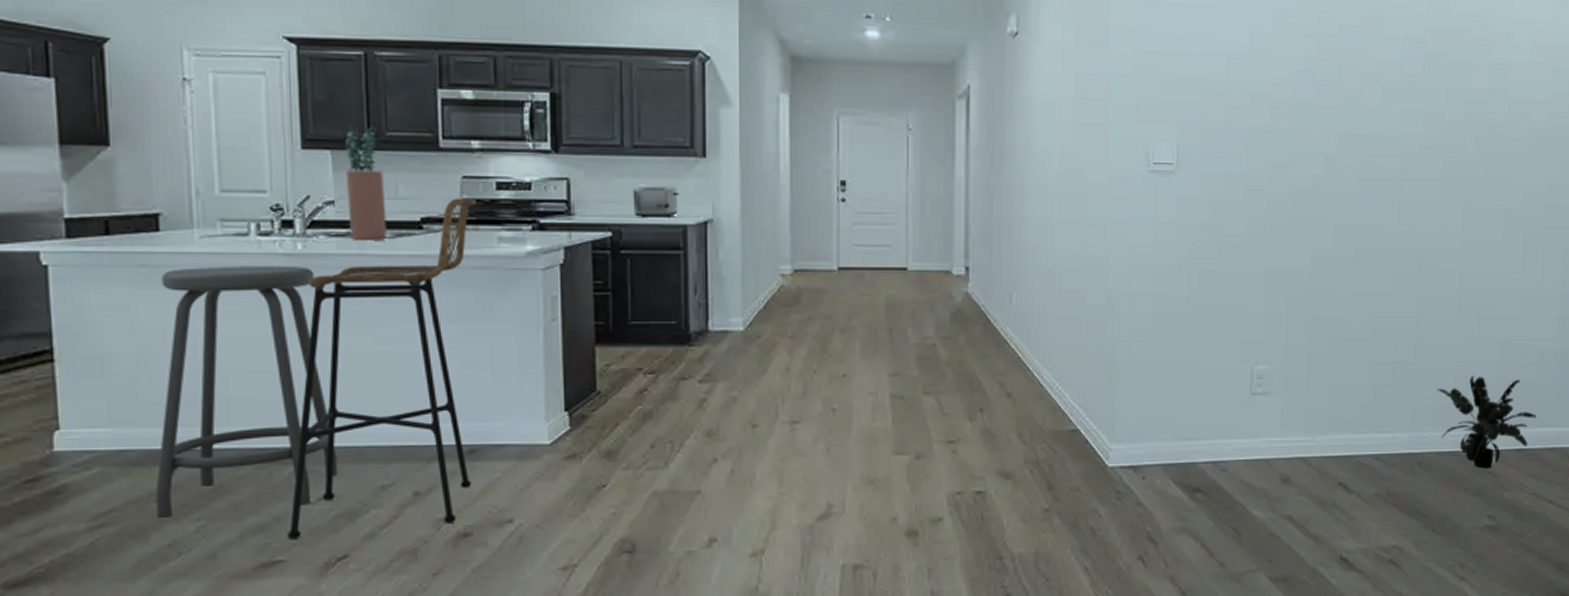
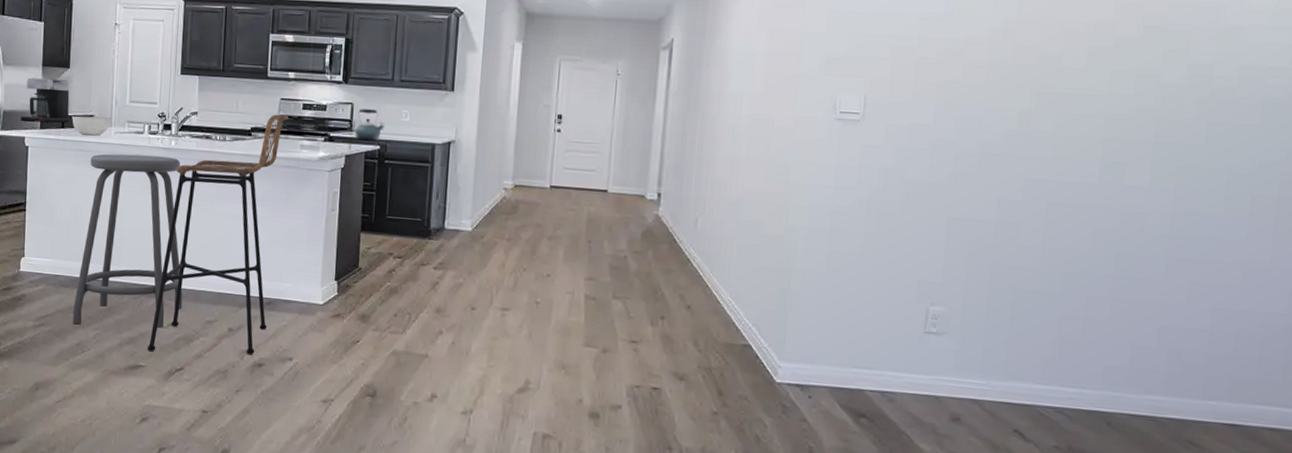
coffee maker: none [28,162,118,230] -> present [21,77,70,123]
bowl: none [121,215,190,245] -> present [72,115,110,136]
vase: present [345,124,387,242] -> none [205,58,230,143]
kettle: none [575,185,617,226] -> present [354,109,386,141]
toaster: present [632,186,680,217] -> none [396,111,432,137]
potted plant: present [1437,375,1537,469] -> none [1134,341,1257,440]

